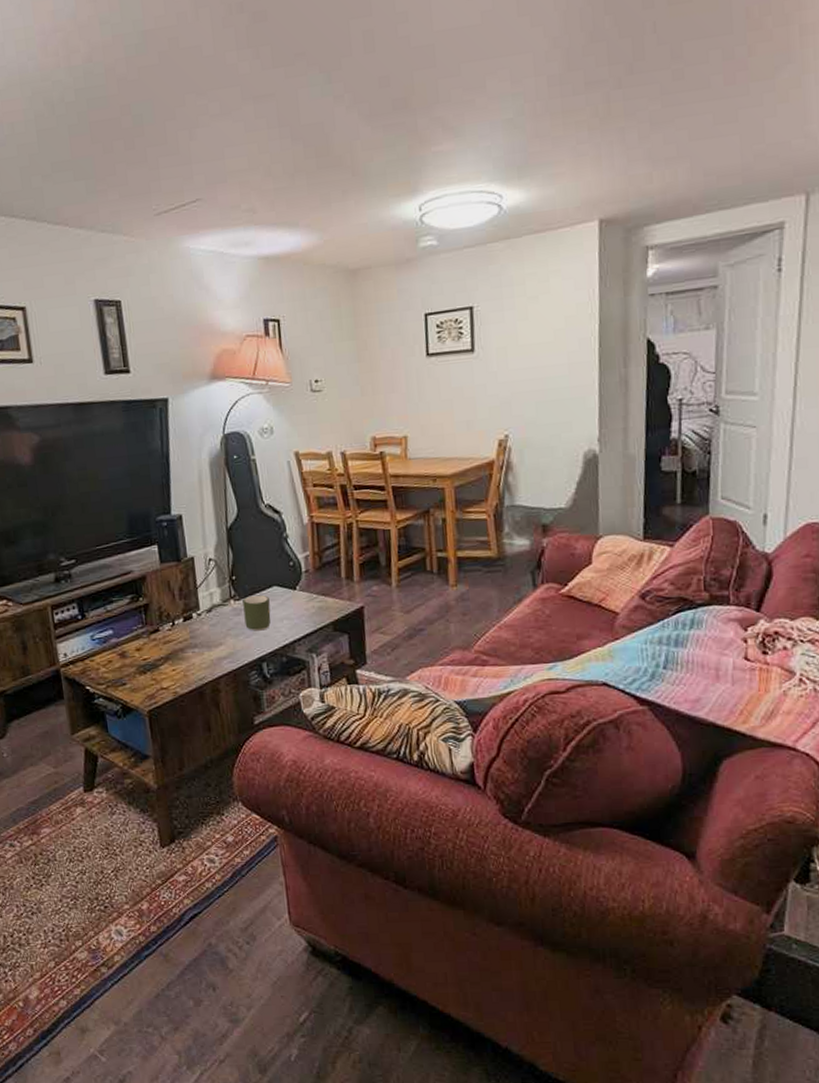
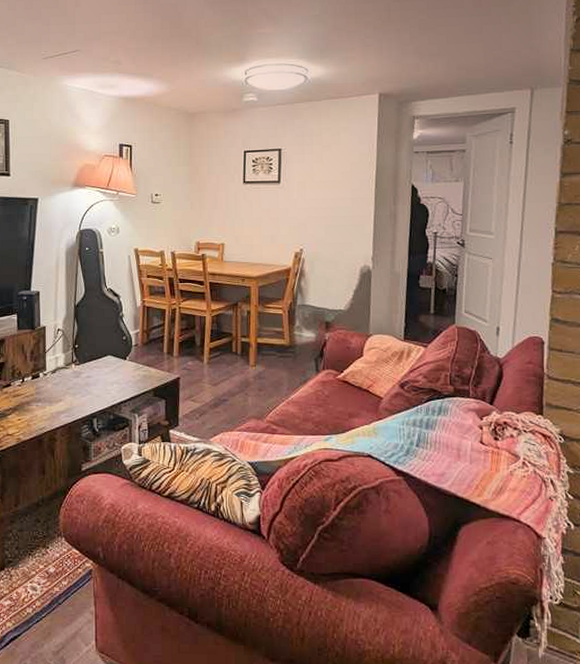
mug: present [242,594,271,631] -> none [82,362,104,392]

